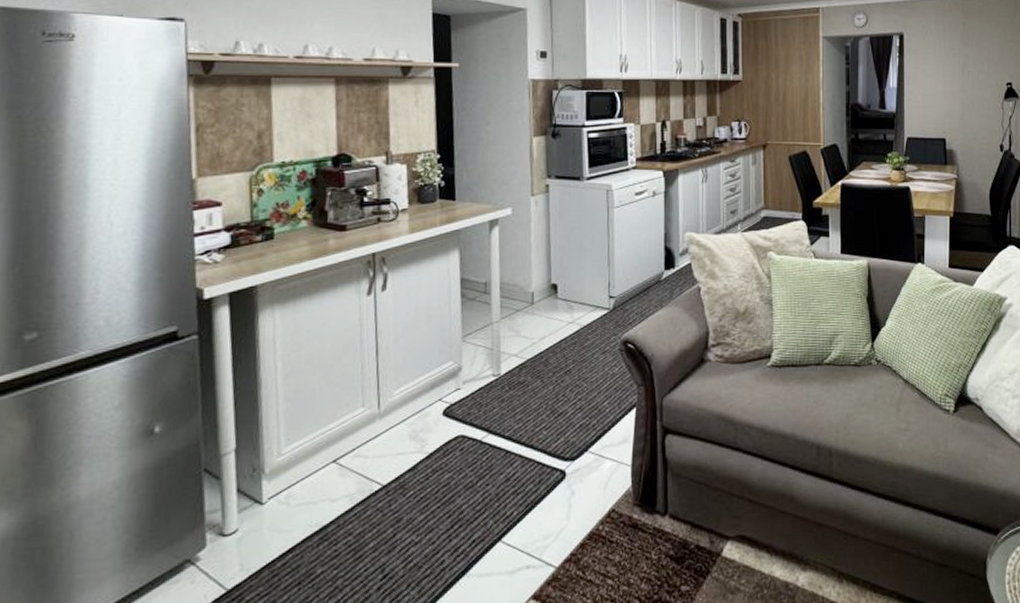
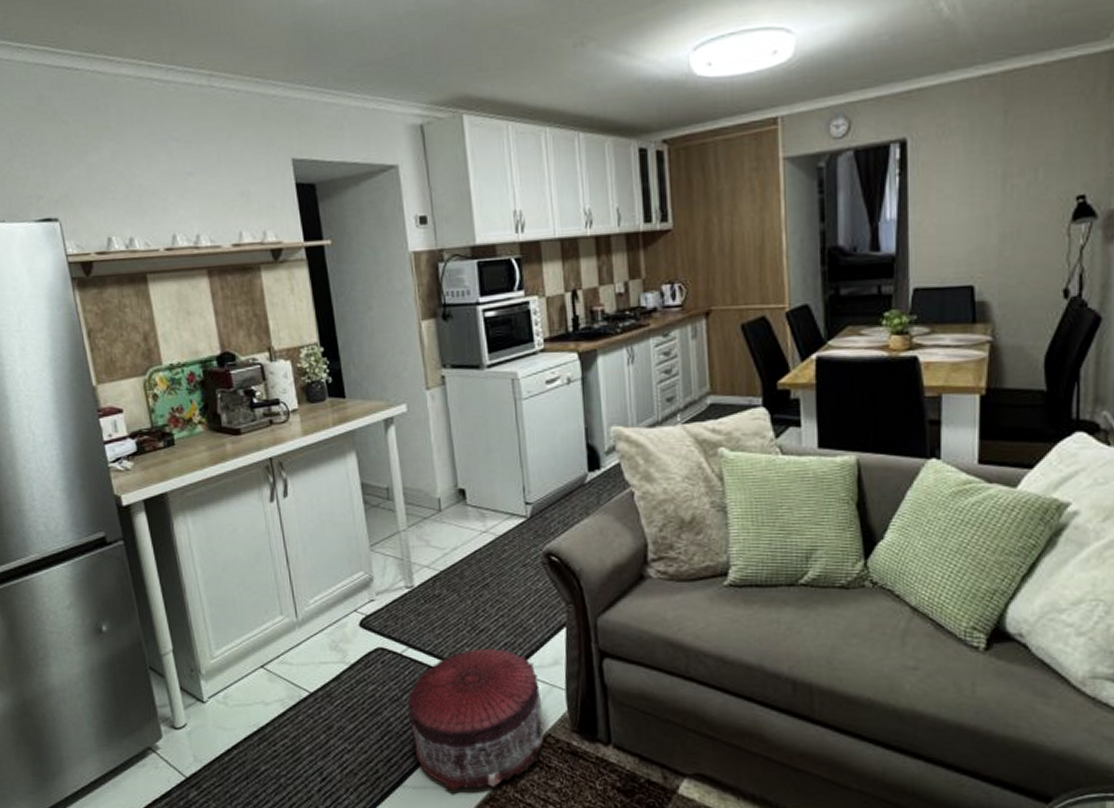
pouf: none [480,430,609,575] -> present [408,647,544,791]

